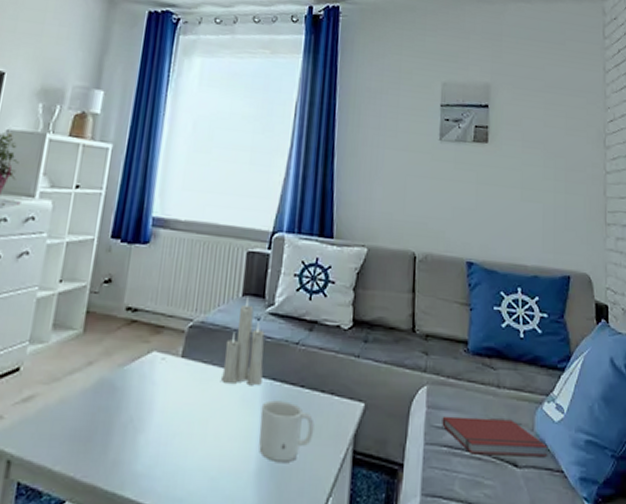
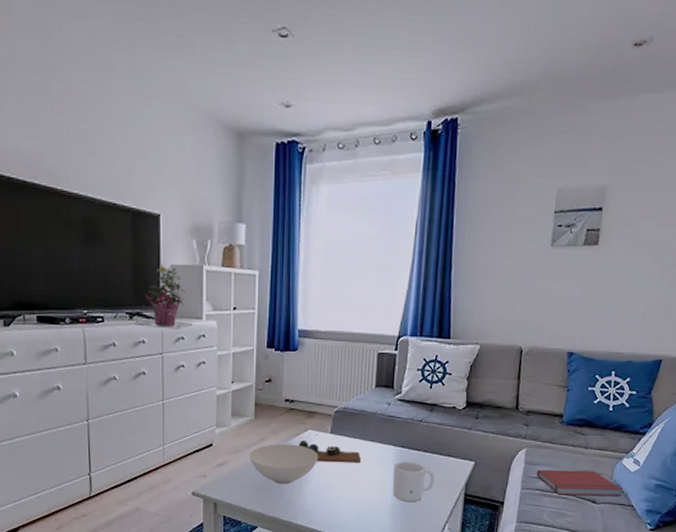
bowl: none [68,370,164,433] -> present [250,443,319,485]
decorative tray: none [137,365,219,401] -> present [299,439,361,462]
candle: present [222,297,265,387] -> none [362,388,395,452]

